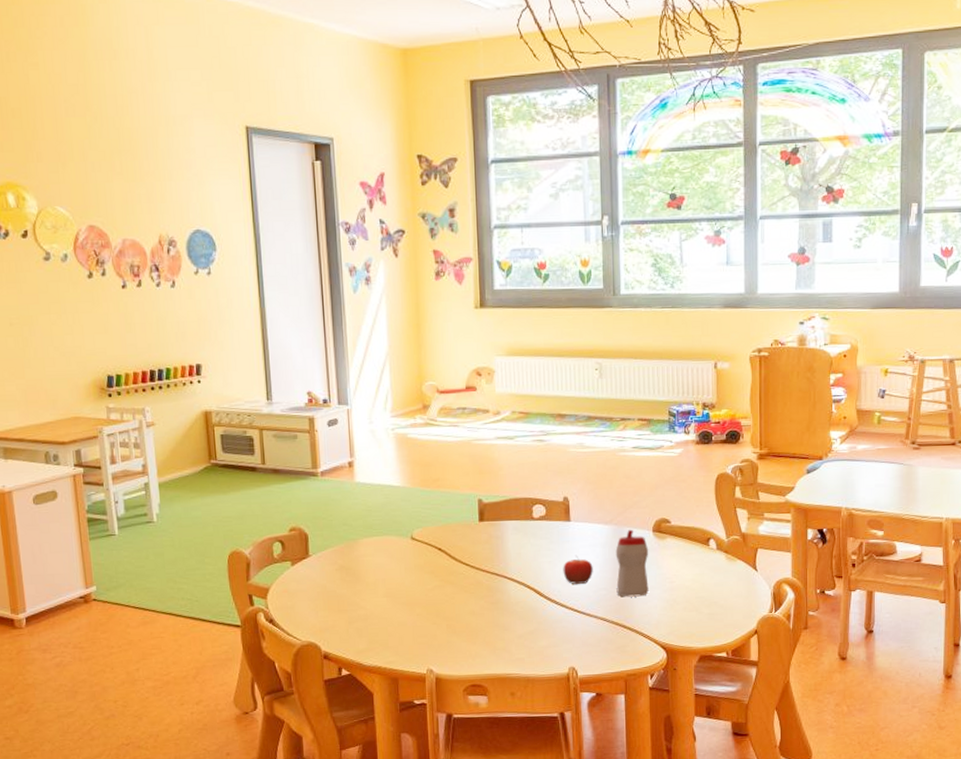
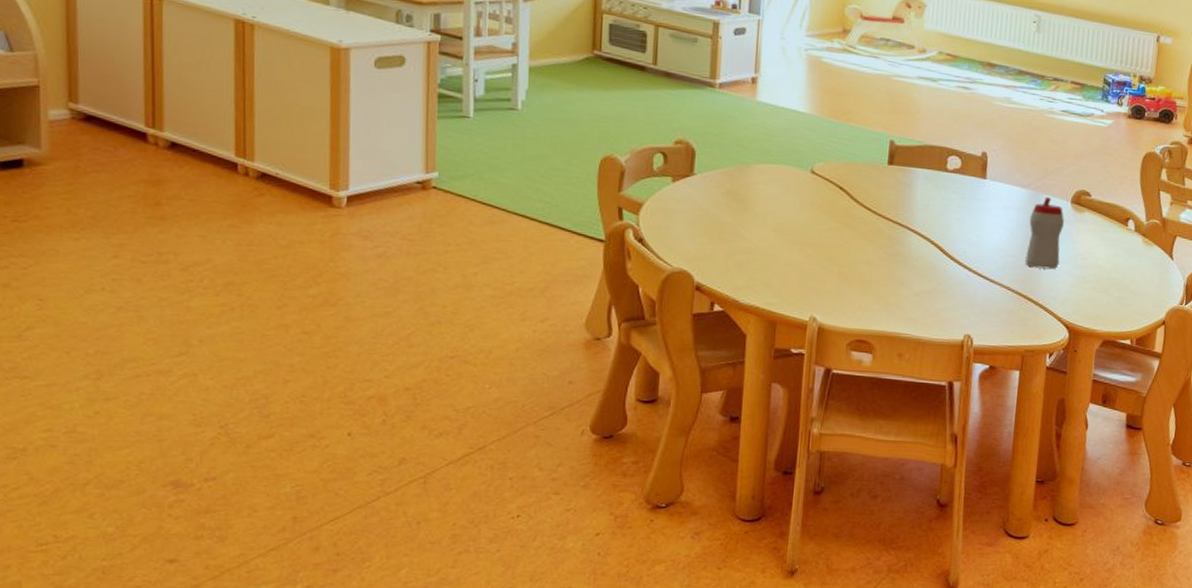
fruit: present [563,555,593,585] -> none [971,215,1004,248]

